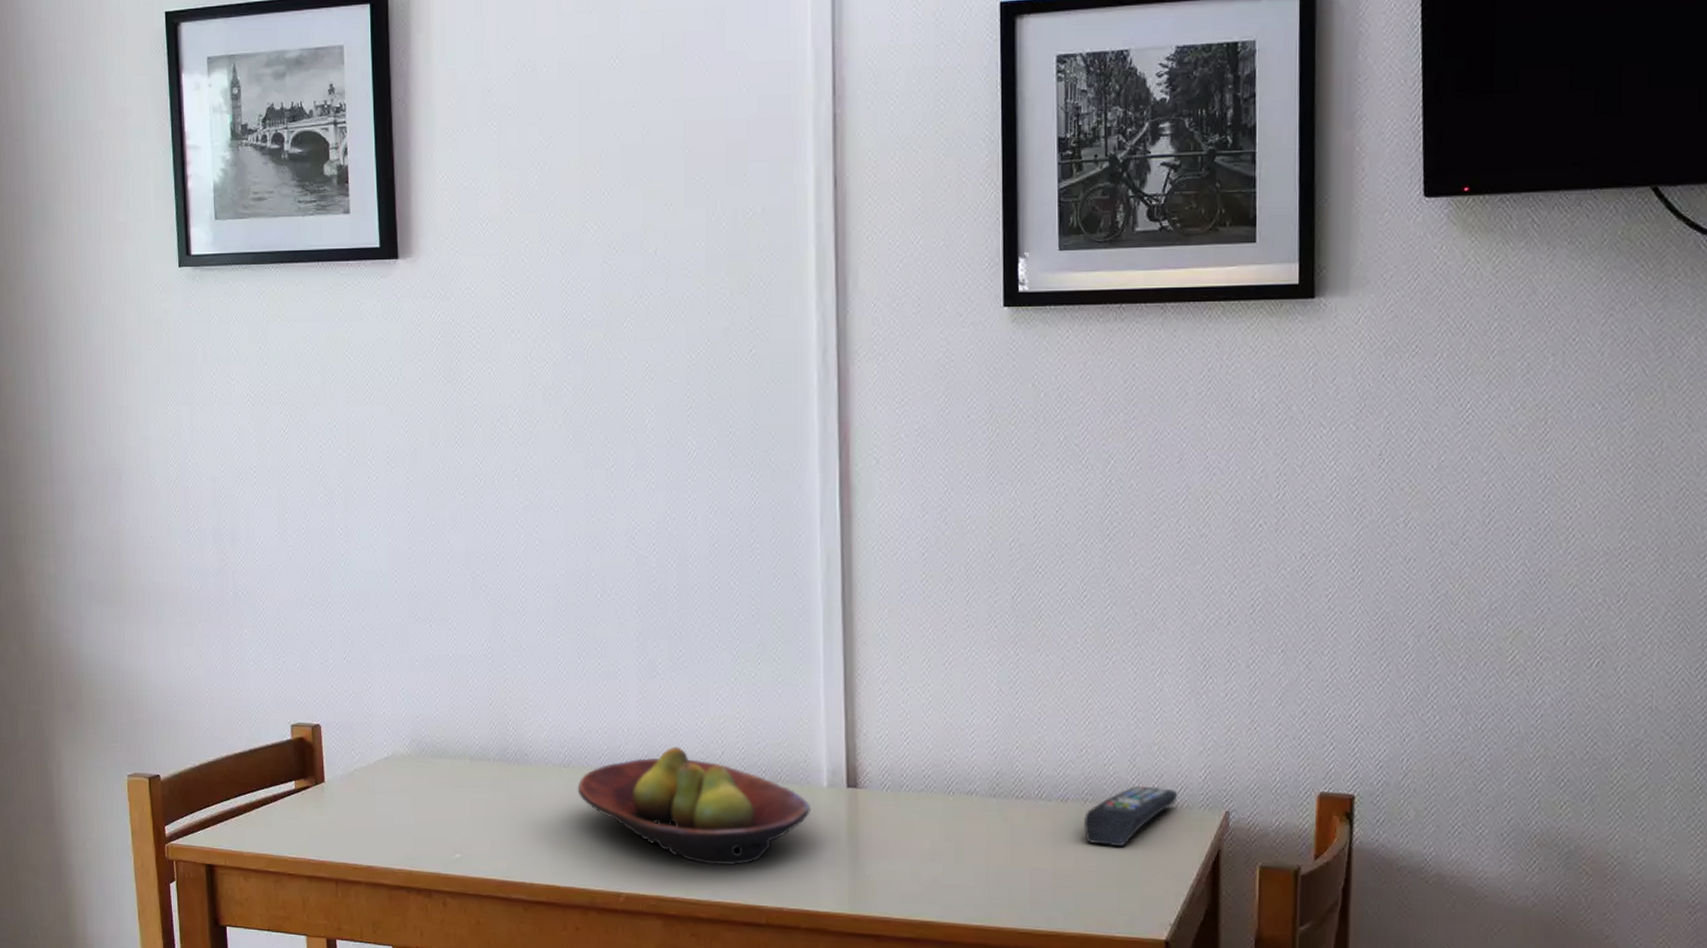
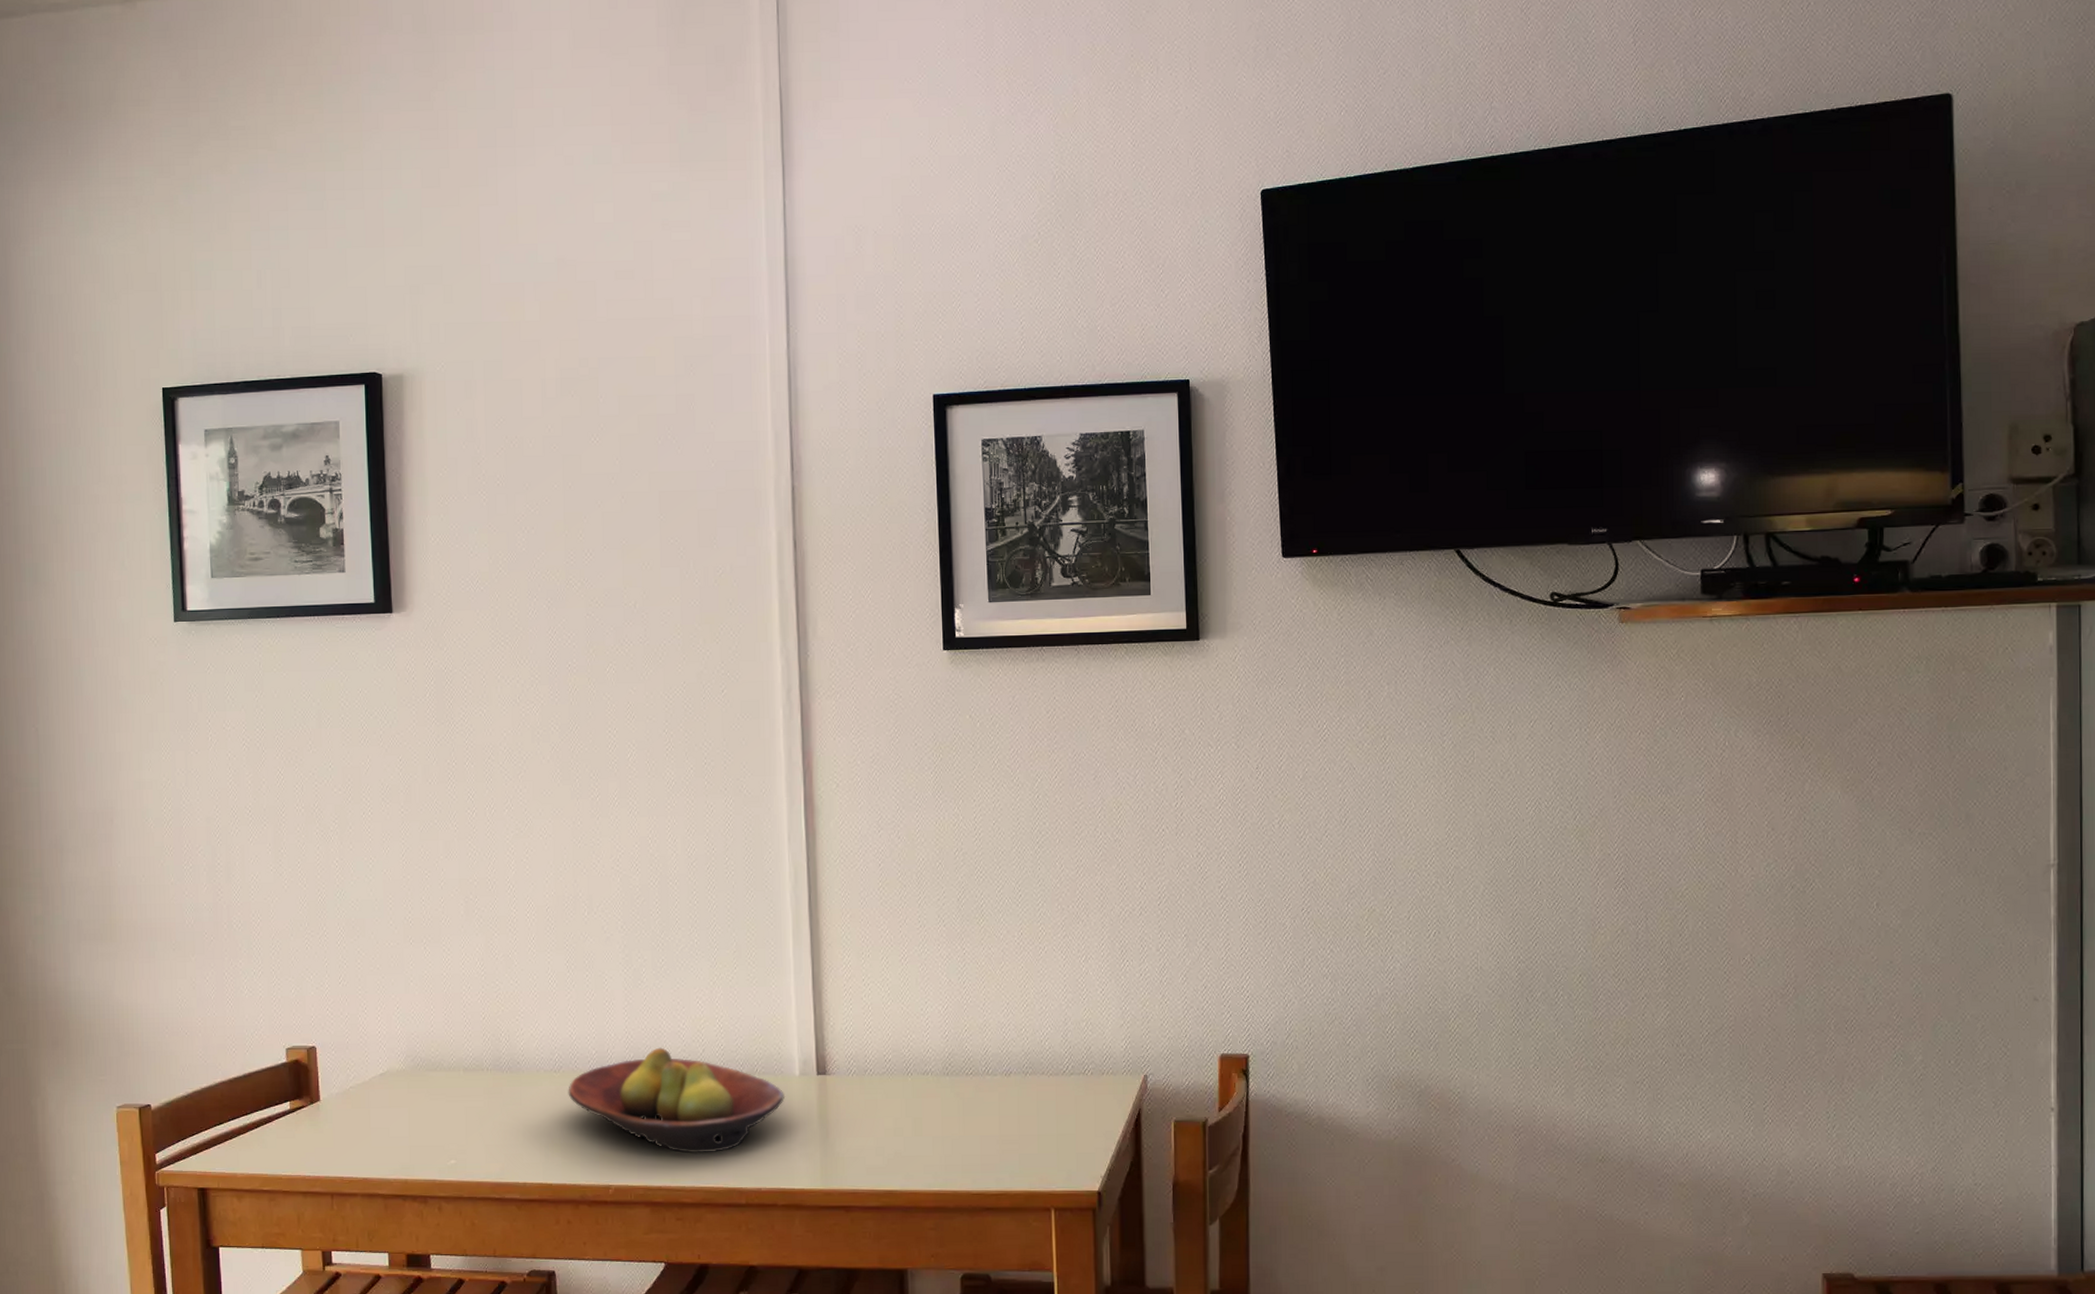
remote control: present [1083,785,1178,847] -> none [1024,1057,1104,1113]

